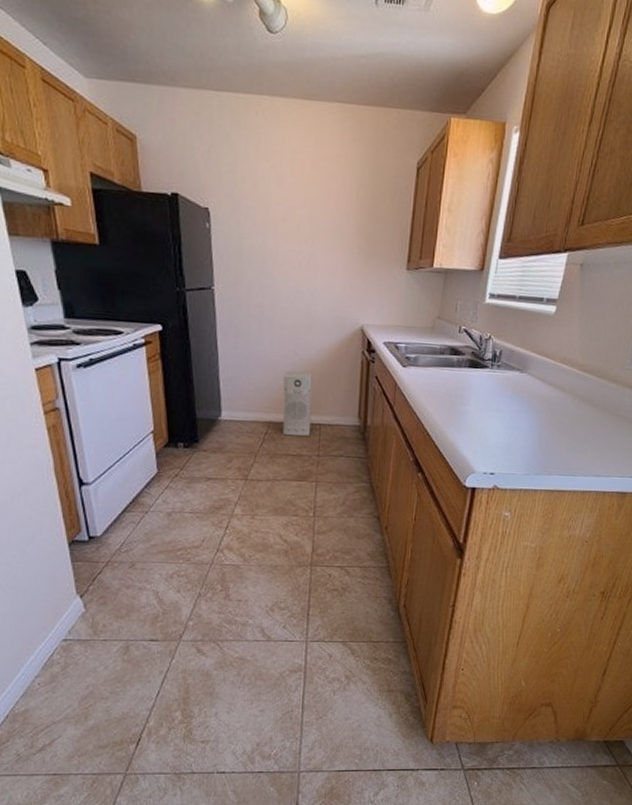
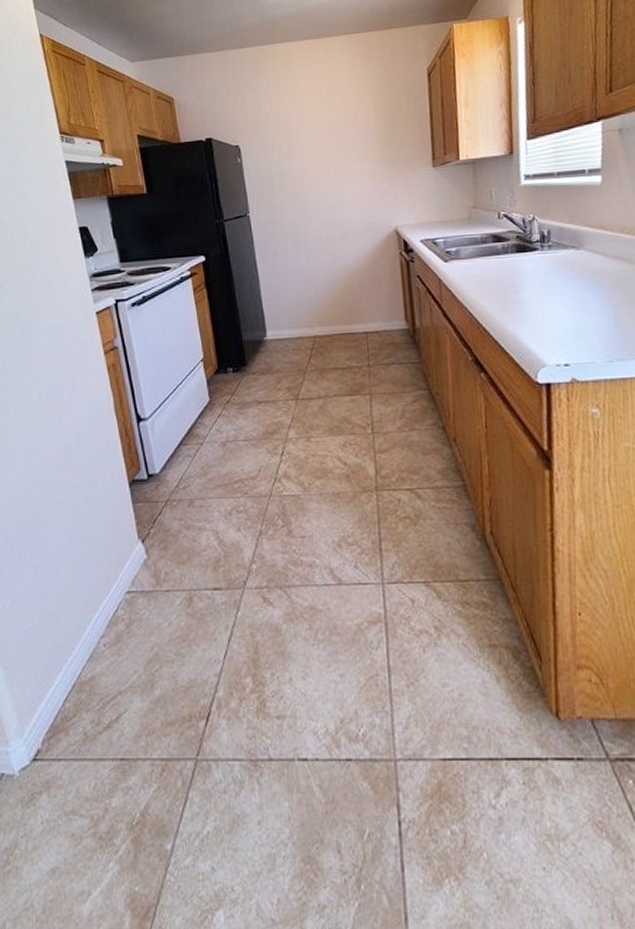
air purifier: present [282,370,313,437] -> none [324,280,358,348]

